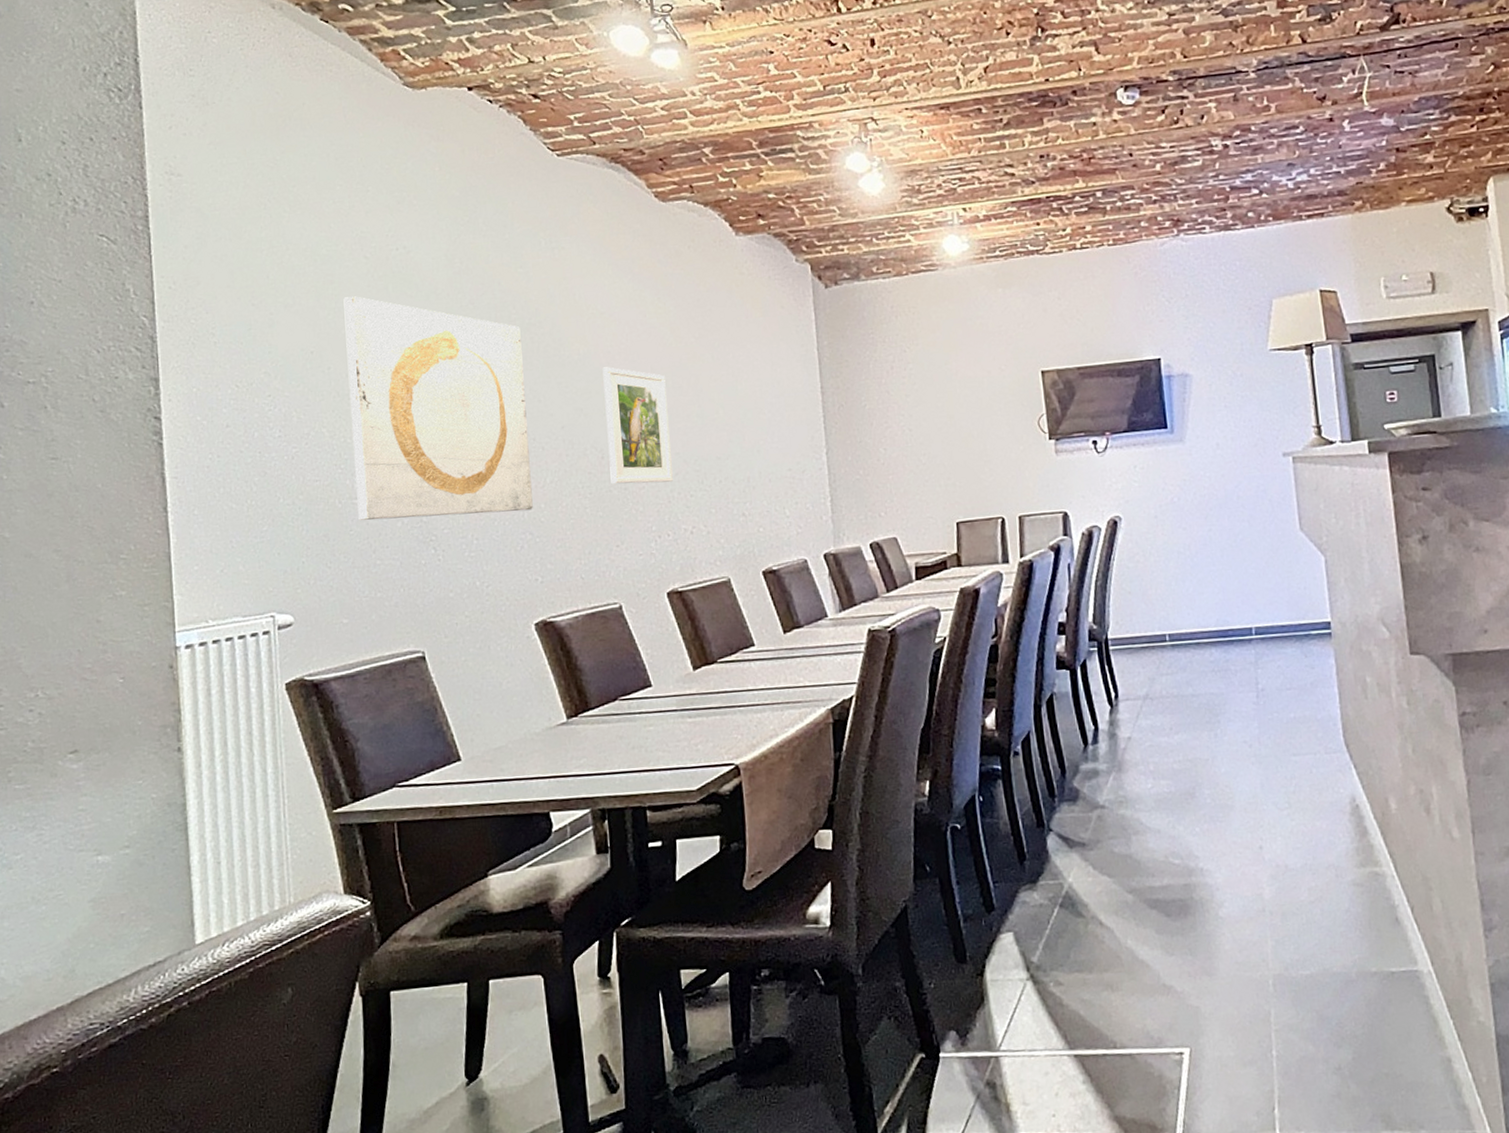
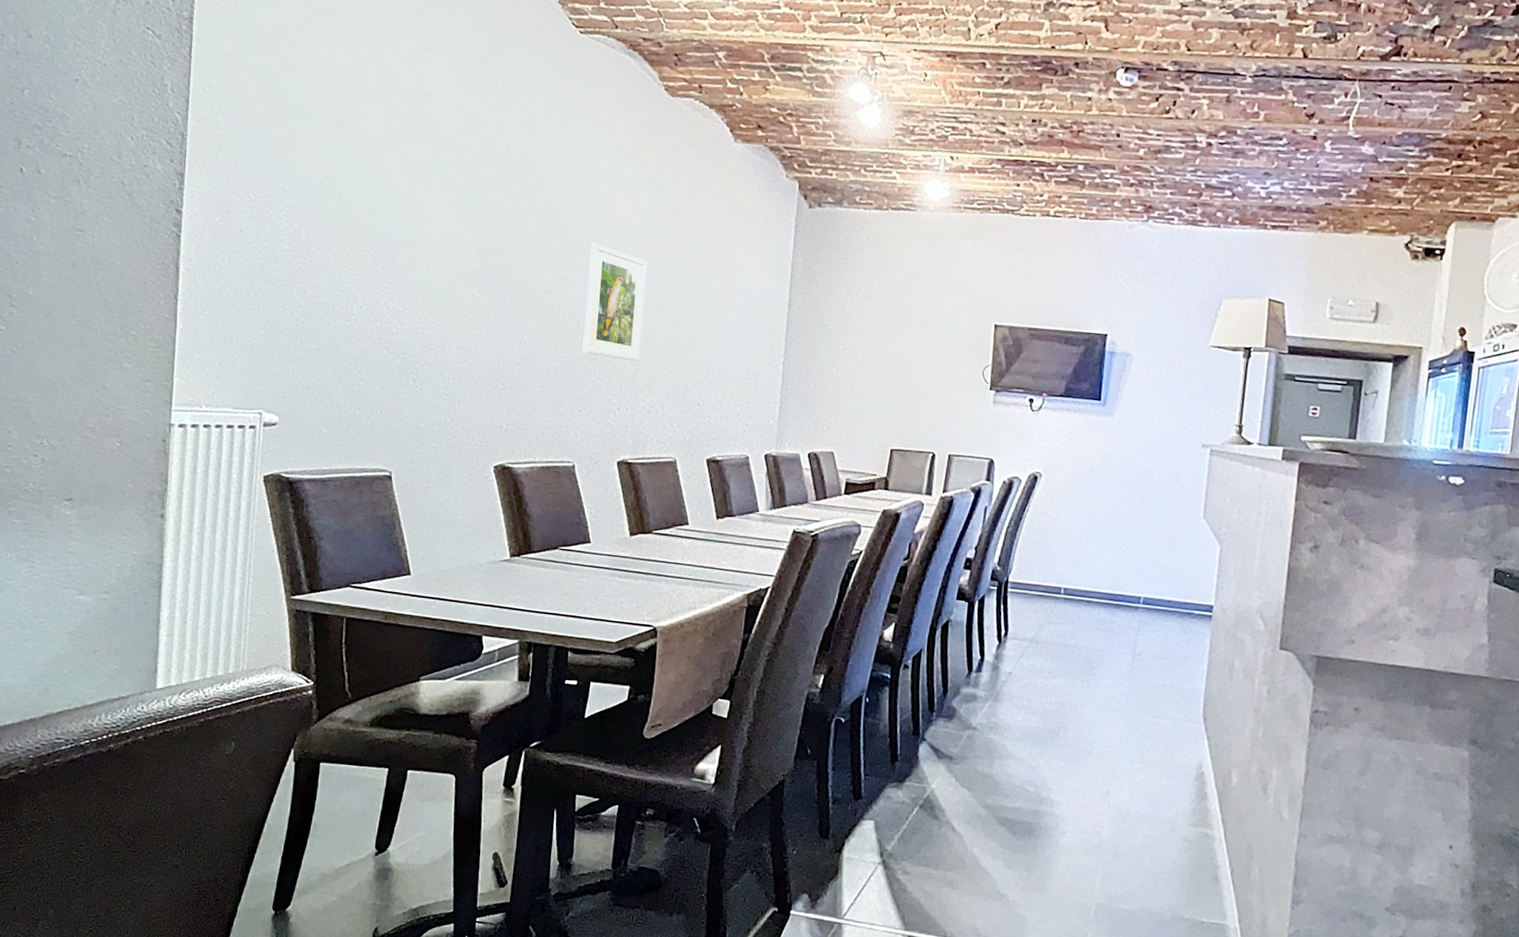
wall art: present [343,296,533,520] -> none [349,131,521,363]

